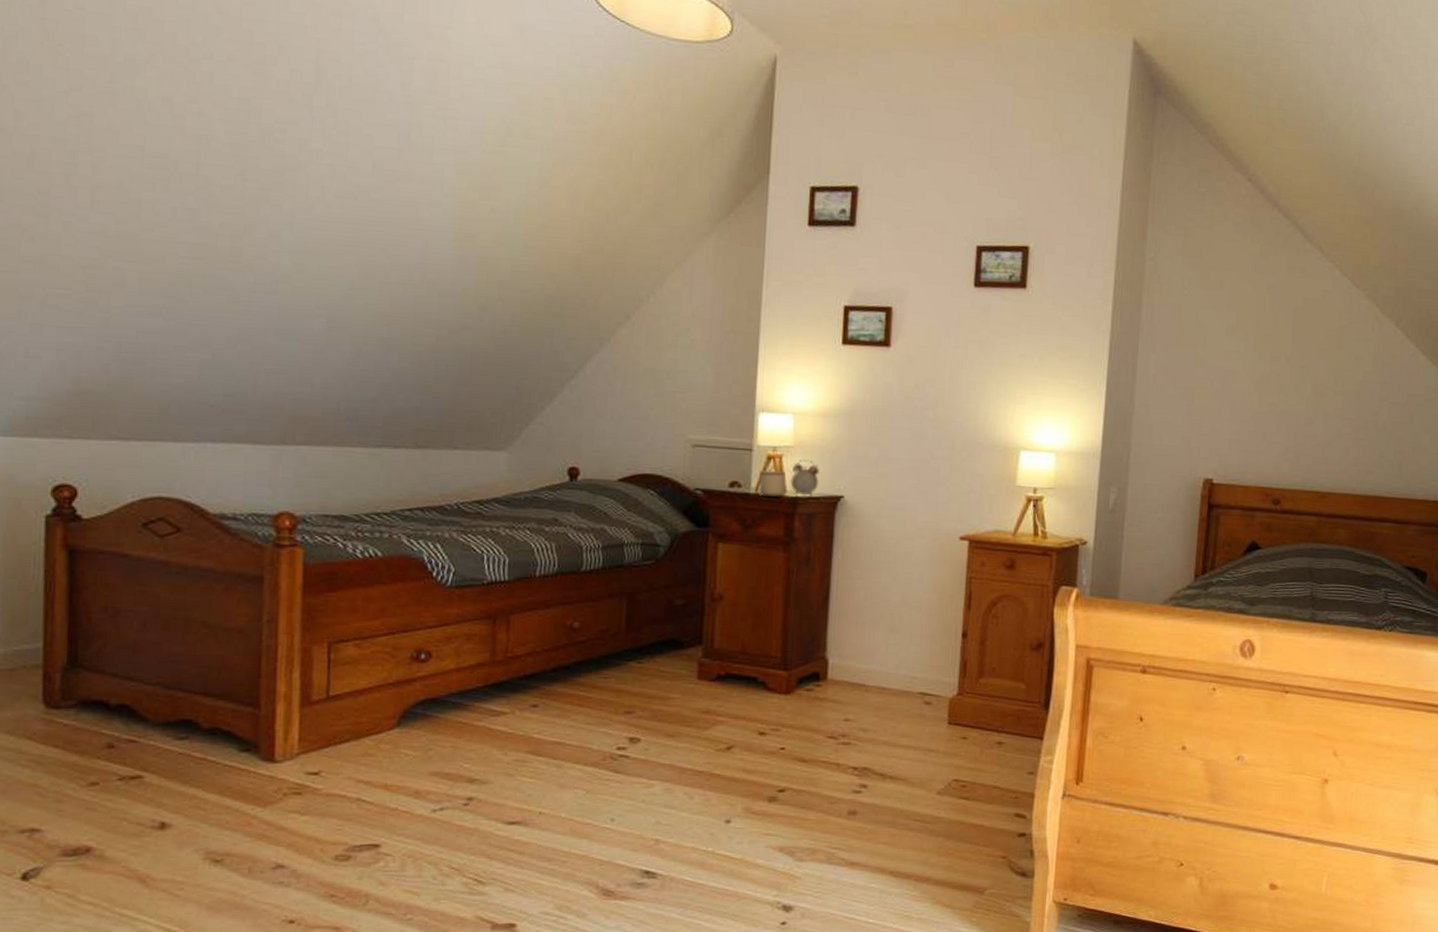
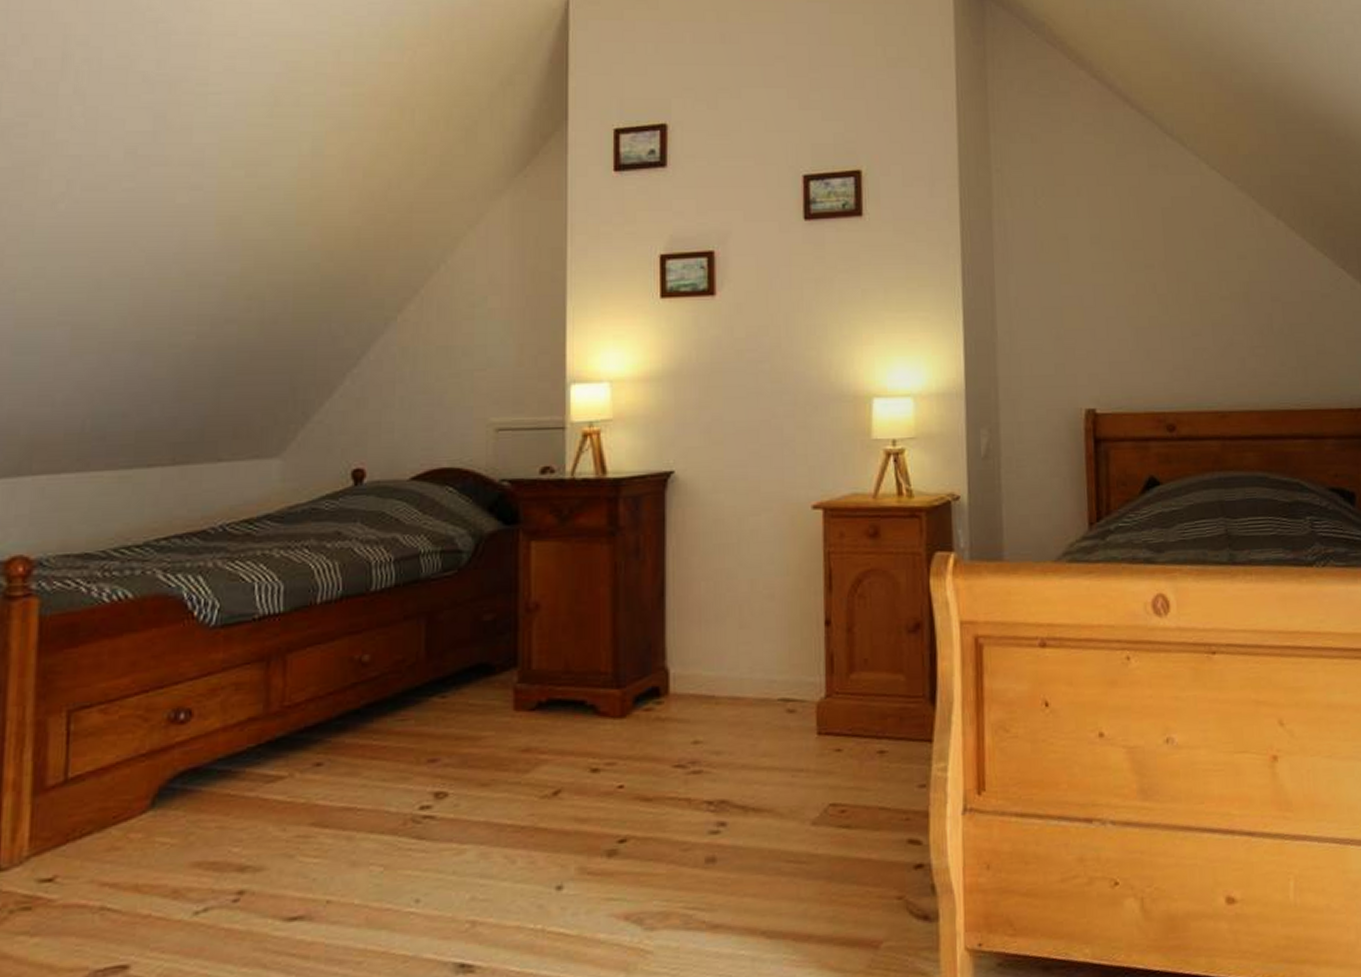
mug: present [759,470,787,498] -> none [575,449,607,482]
alarm clock: present [790,459,819,497] -> none [611,432,644,477]

